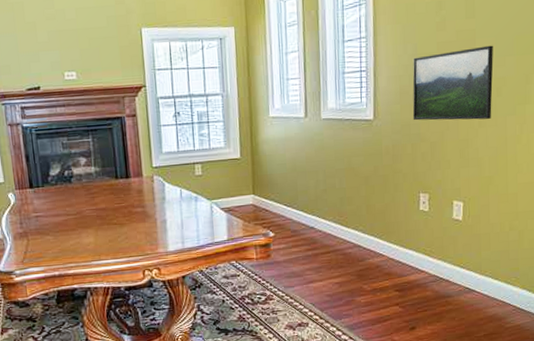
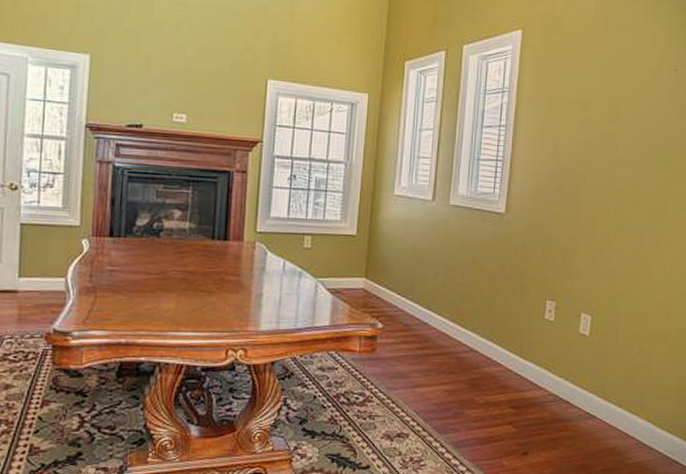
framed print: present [412,45,493,121] -> none [546,153,634,230]

